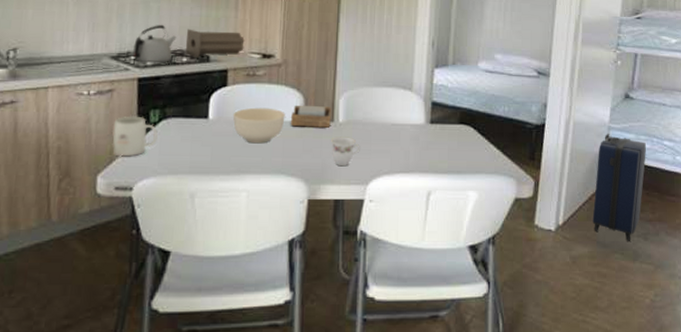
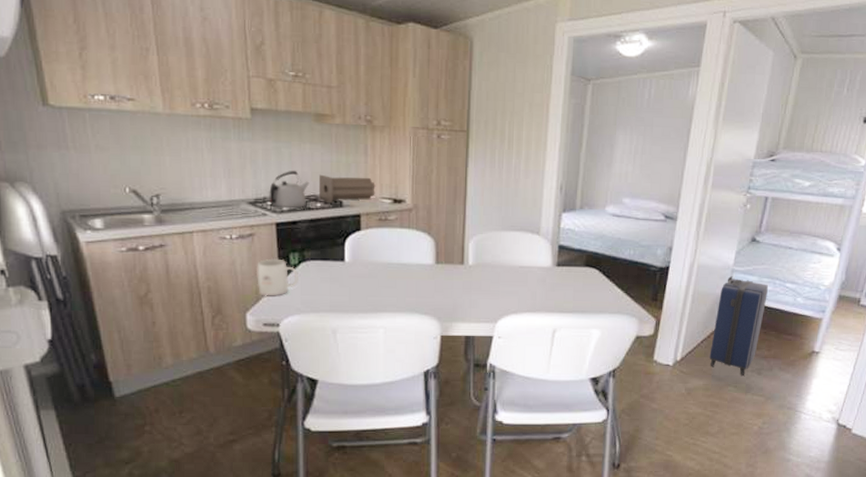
bowl: present [232,107,285,144] -> none [367,250,417,285]
napkin holder: present [290,105,331,128] -> none [422,248,461,270]
teacup: present [330,136,360,167] -> none [460,278,489,306]

